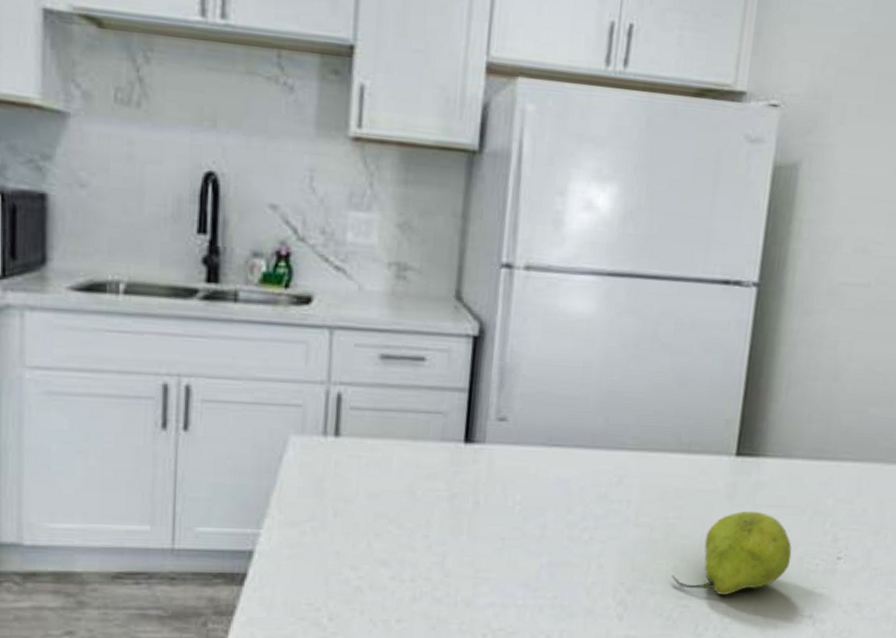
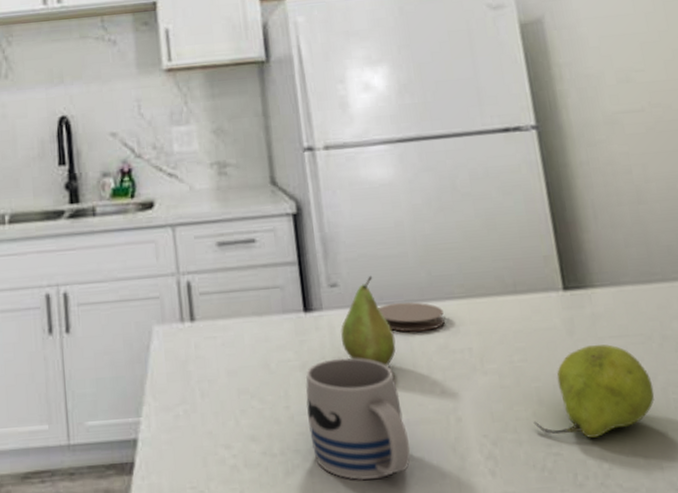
mug: none [445,494,547,613] -> present [306,357,411,481]
fruit: none [498,414,556,508] -> present [341,275,396,367]
coaster: none [545,446,612,478] -> present [378,302,445,332]

